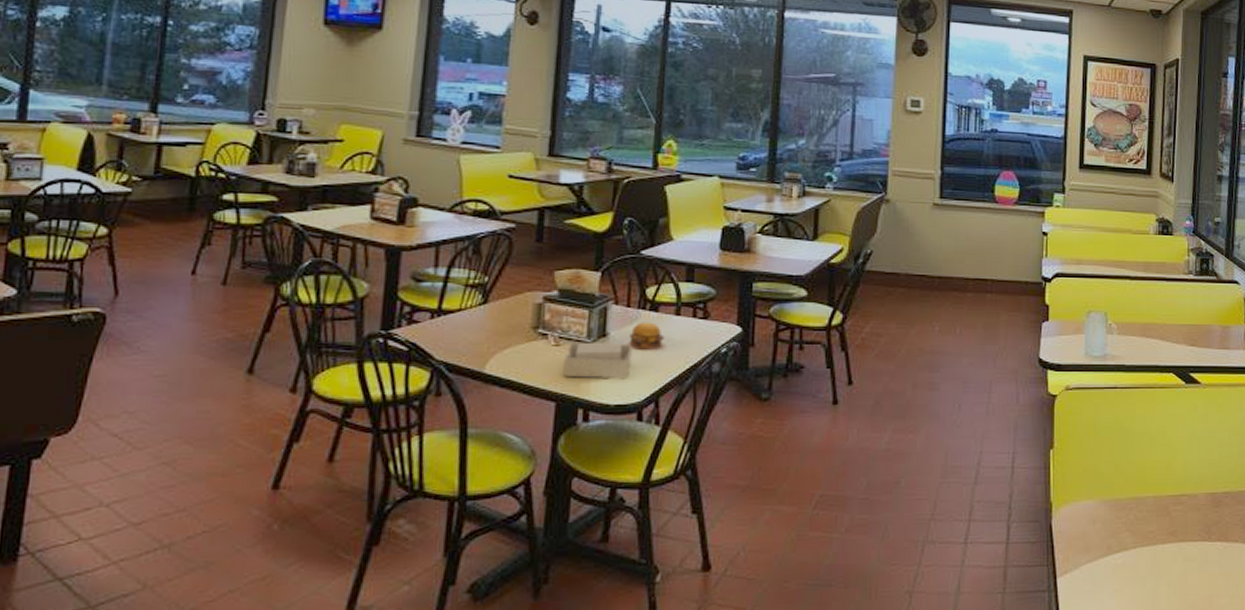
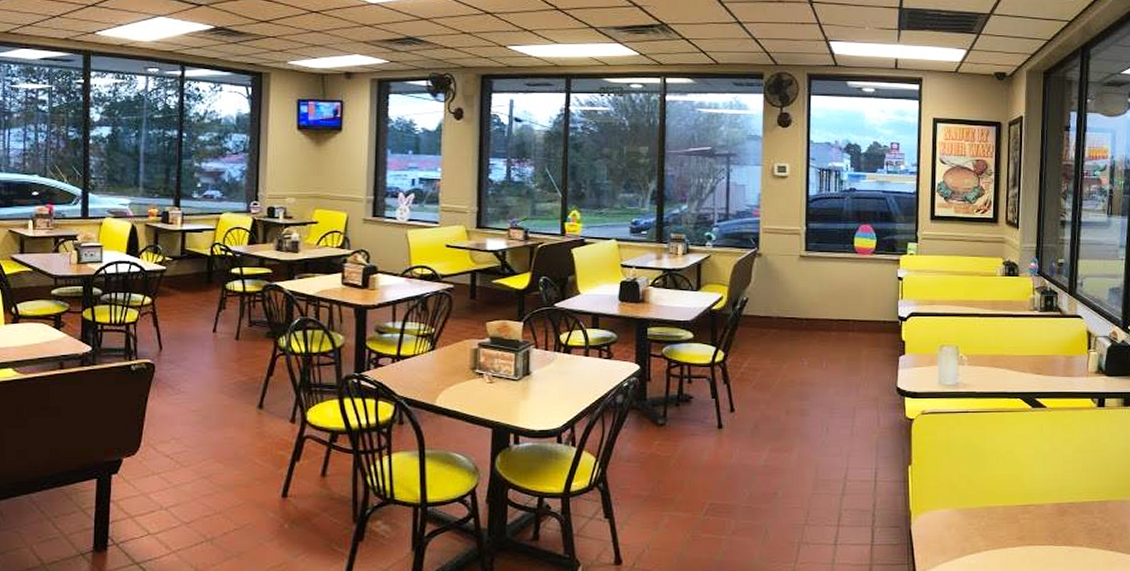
napkin holder: present [563,342,632,379] -> none [497,379,551,410]
cheeseburger: present [626,322,669,351] -> none [546,362,580,386]

